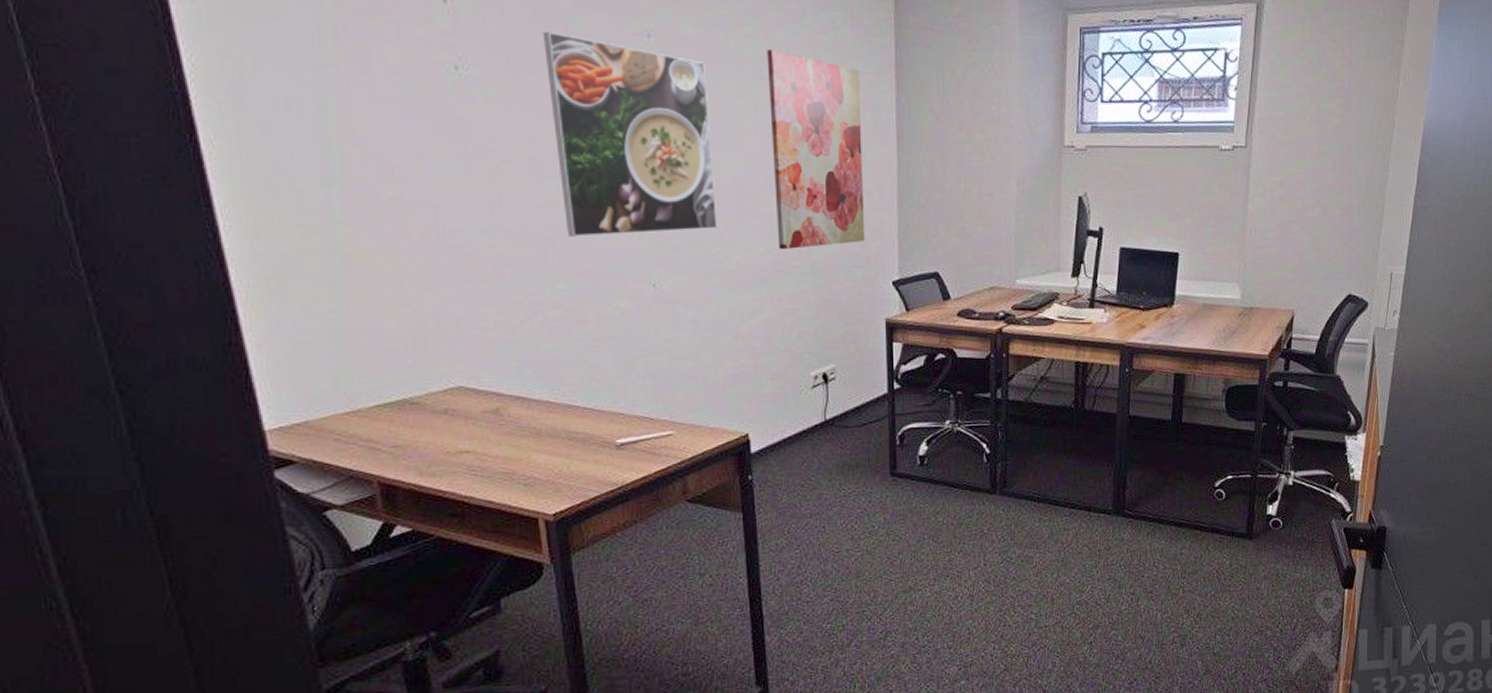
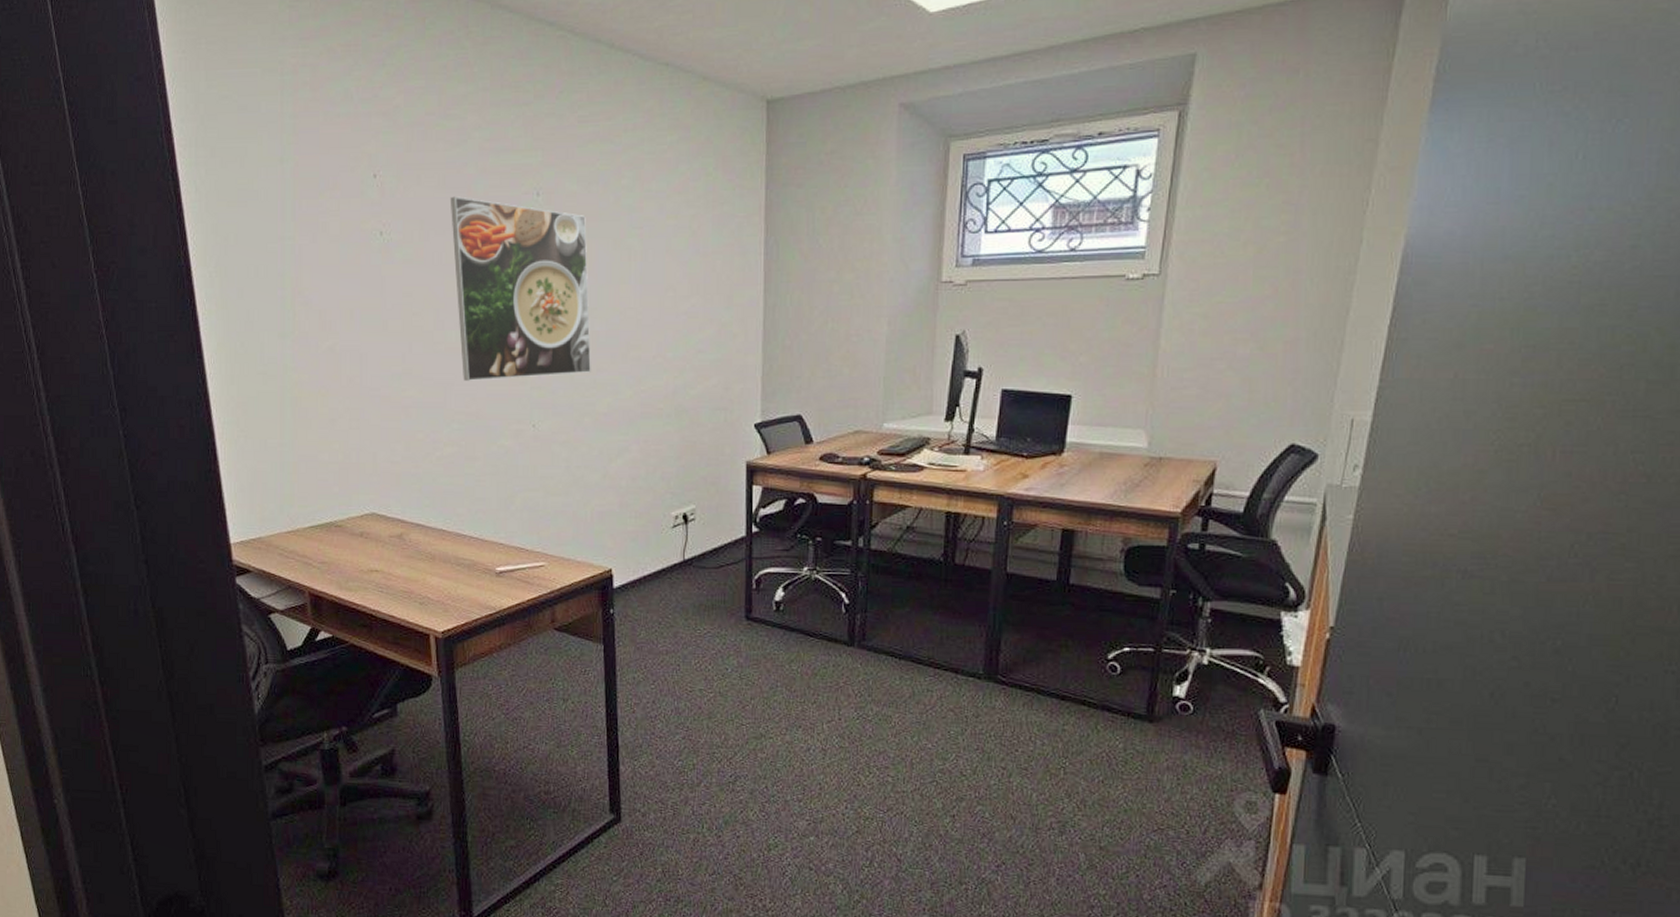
wall art: present [767,49,865,250] -> none [642,199,730,393]

